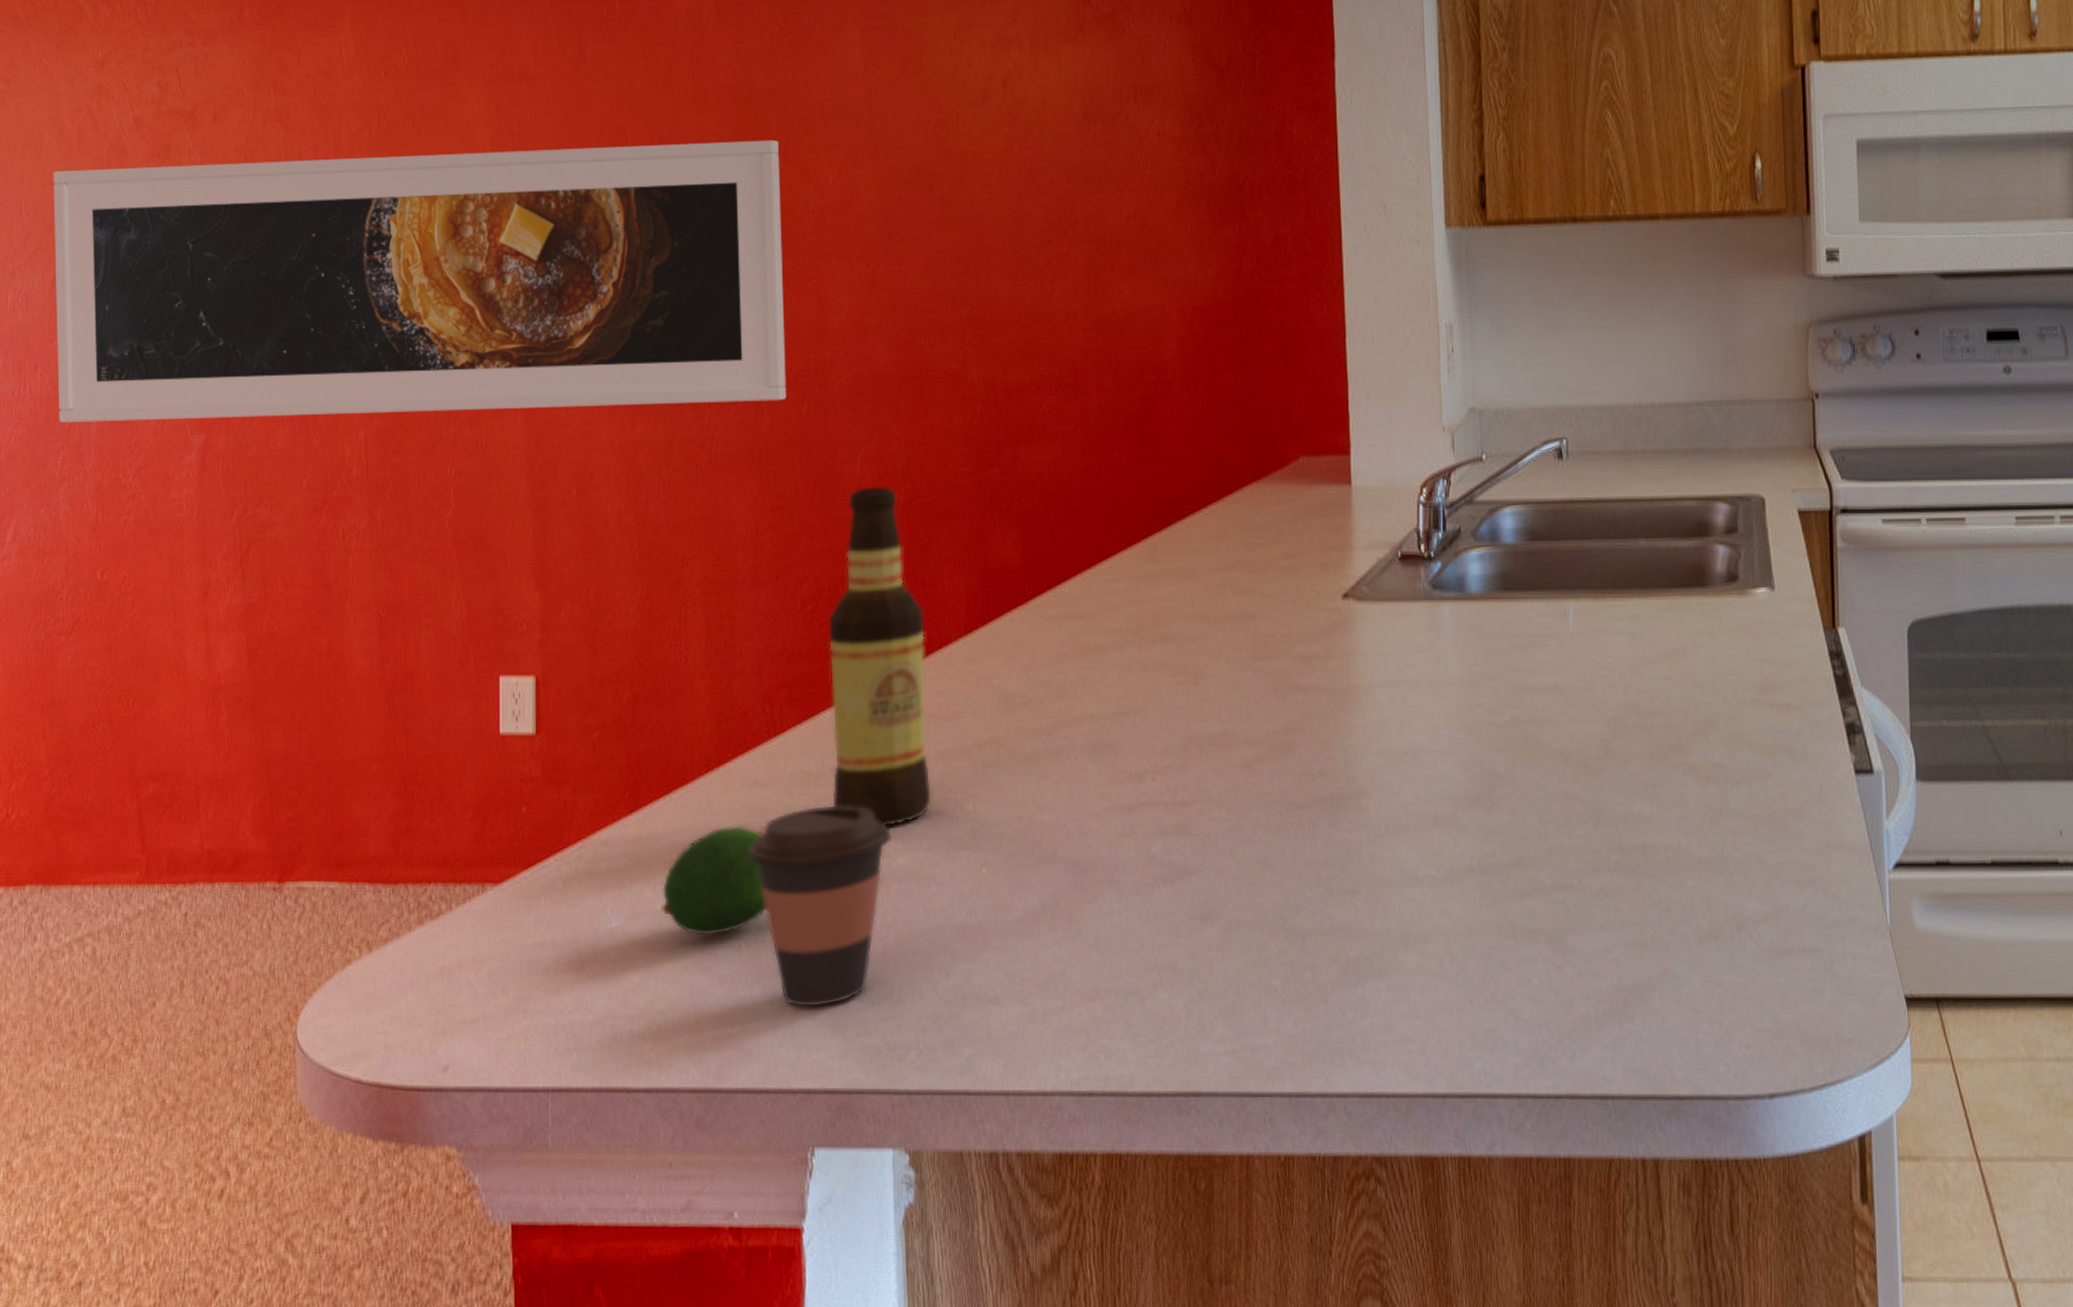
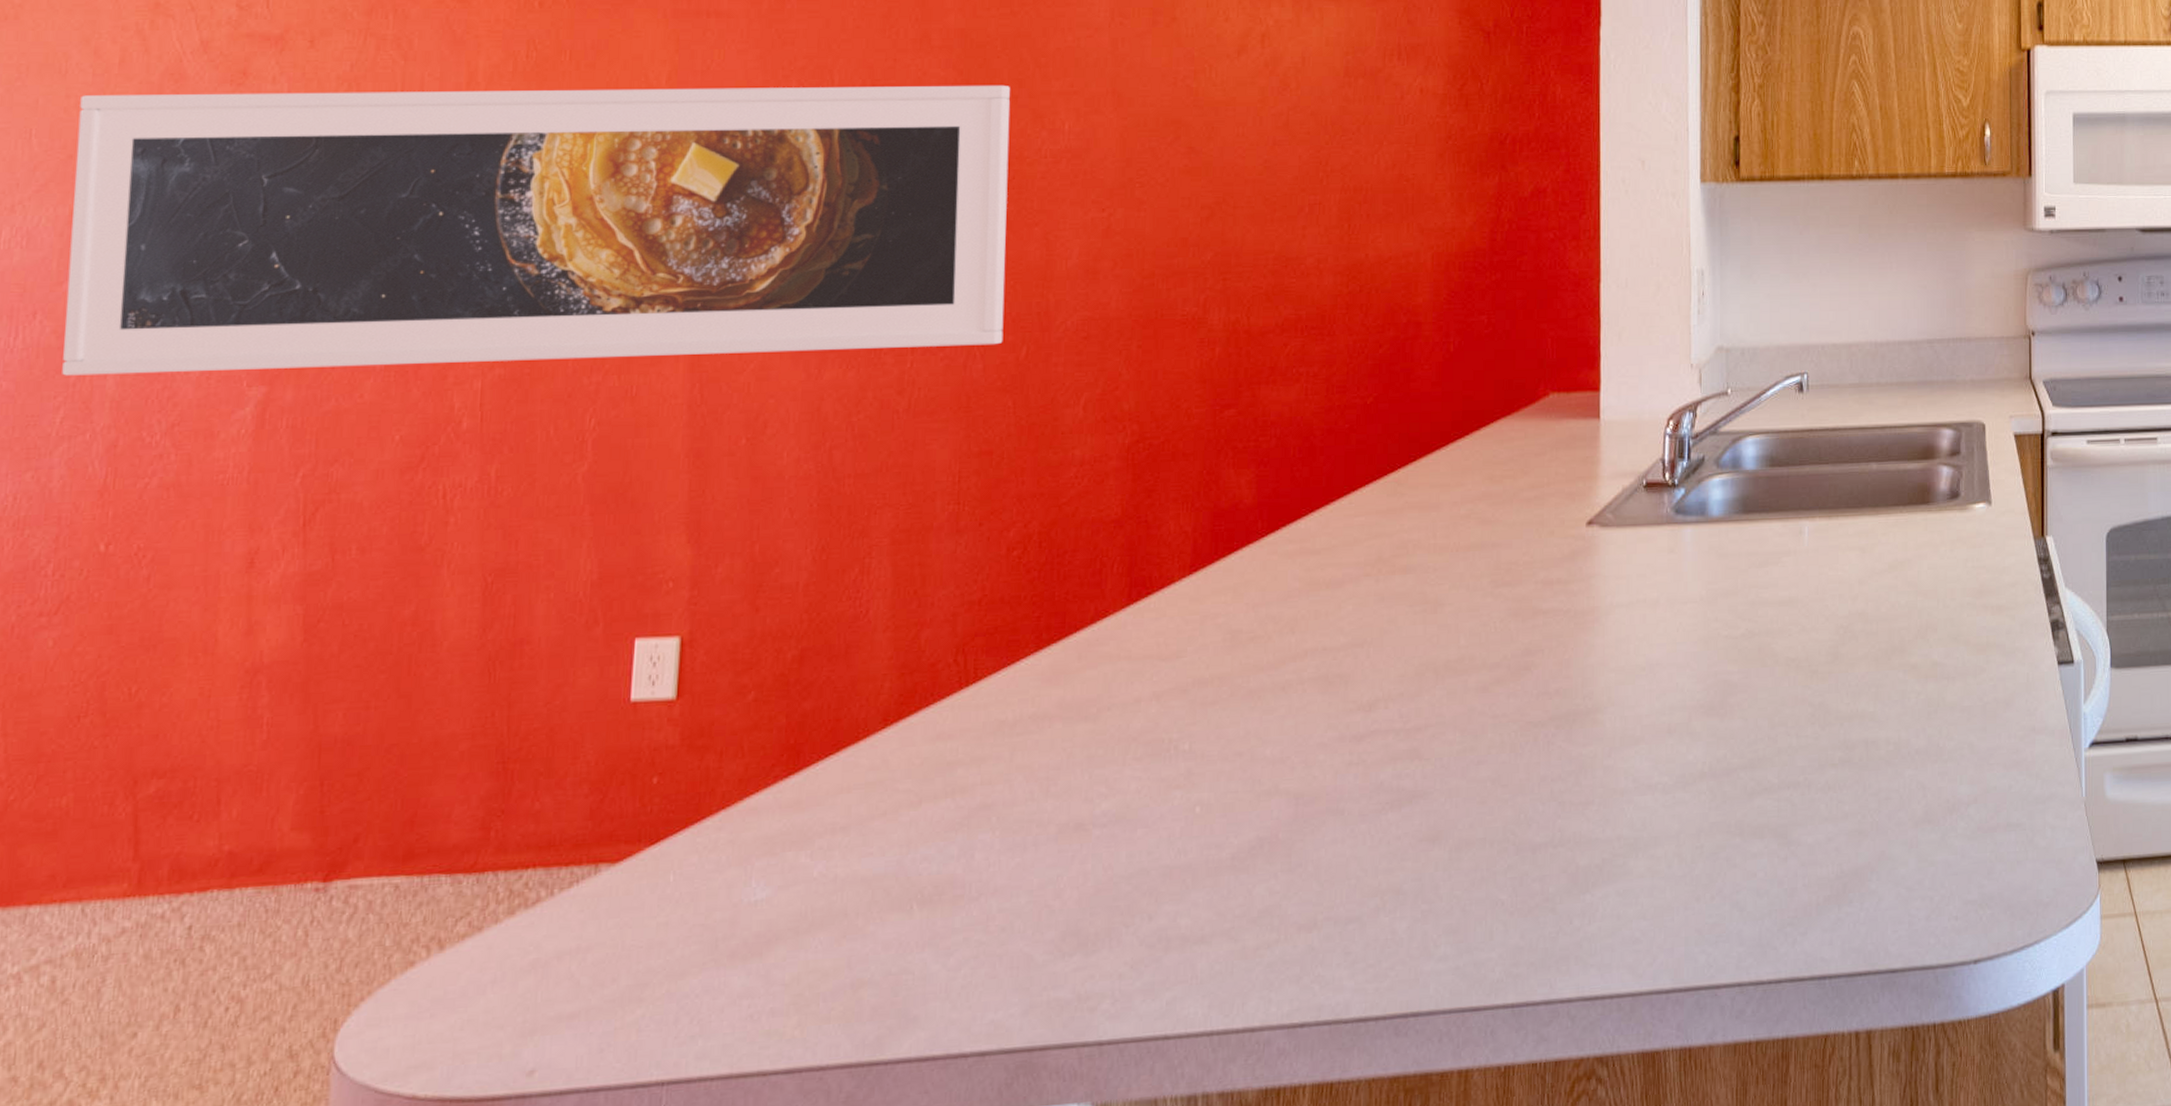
fruit: present [661,826,766,937] -> none [818,781,946,901]
coffee cup: present [748,804,893,1008] -> none [927,752,1097,967]
bottle: present [827,485,933,827] -> none [1028,428,1146,772]

